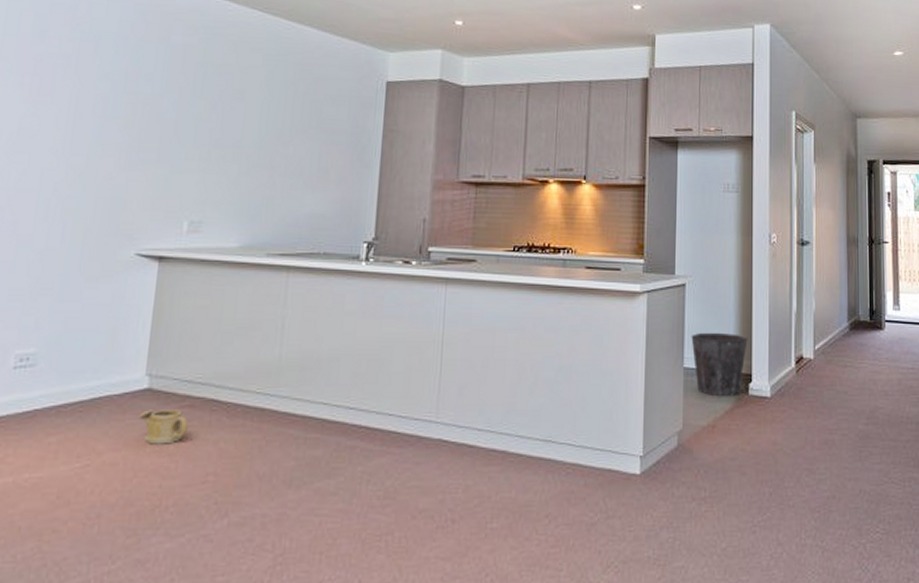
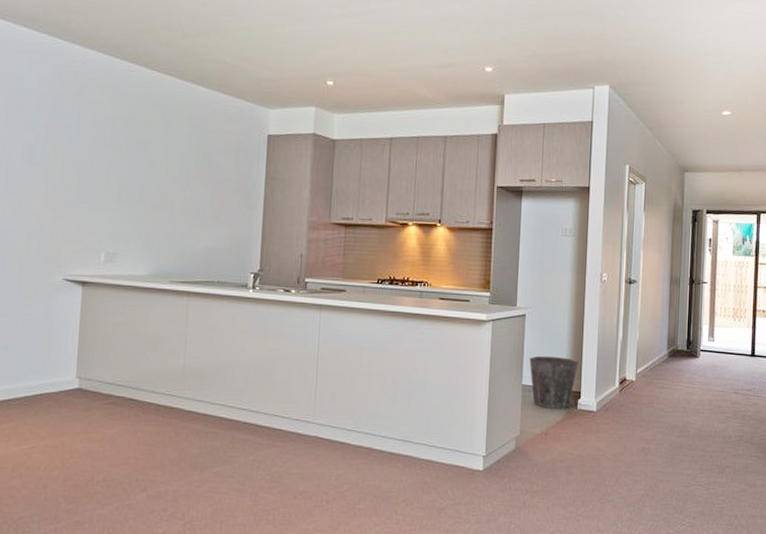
watering can: present [138,409,188,445] -> none [72,405,112,433]

